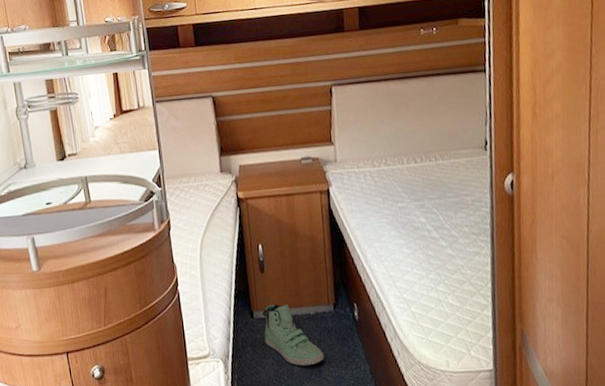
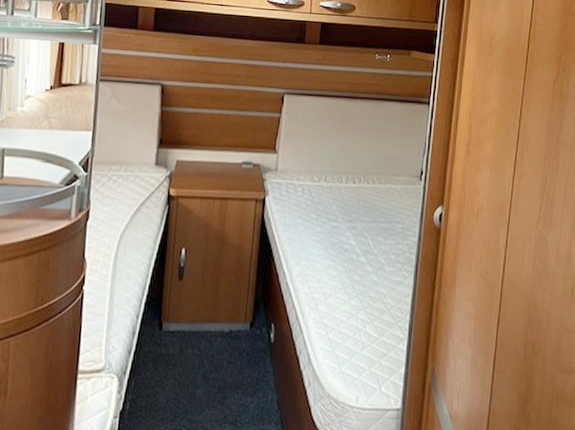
sneaker: present [262,304,325,366] -> none [169,317,232,391]

